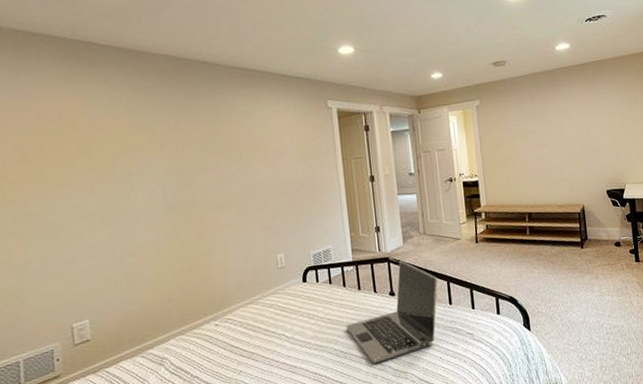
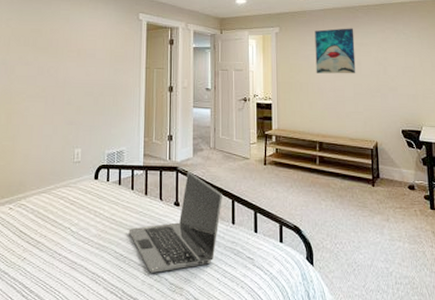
wall art: none [516,92,560,144] -> present [314,28,356,74]

